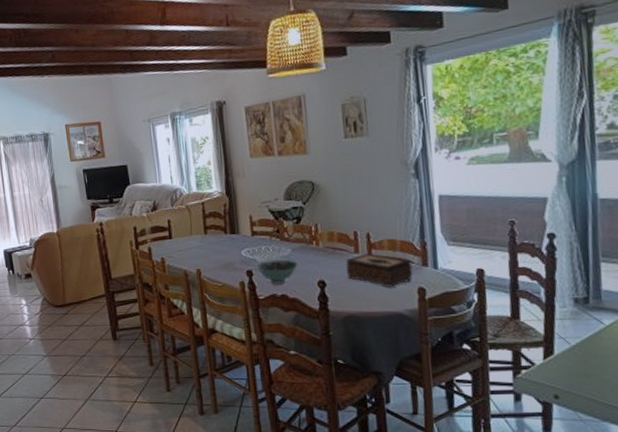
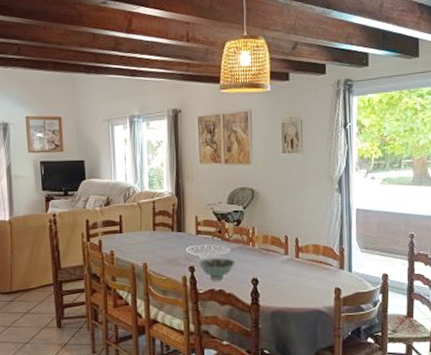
tissue box: present [345,253,413,288] -> none [276,256,332,287]

